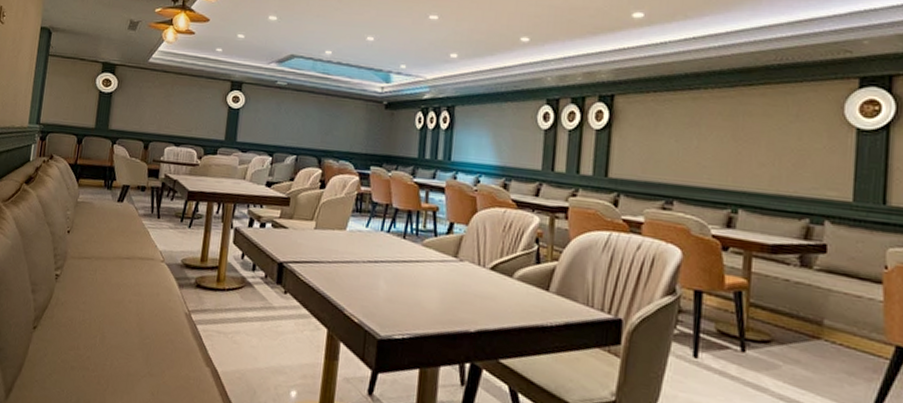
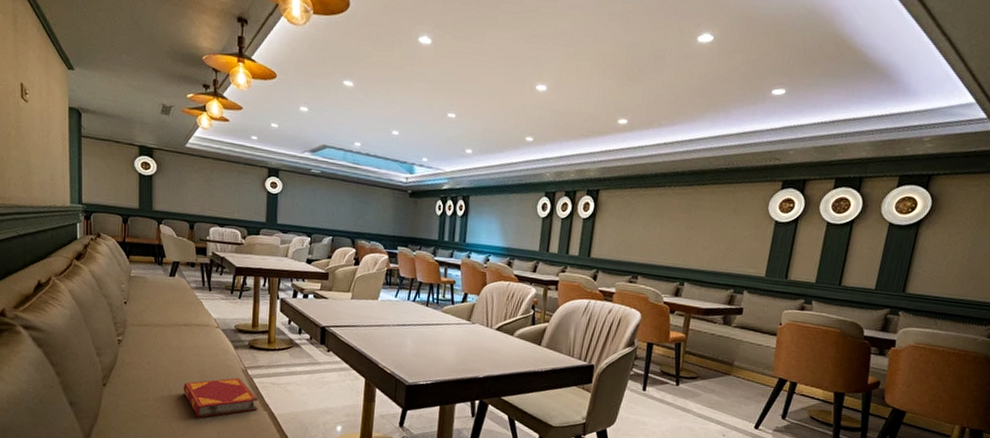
hardback book: none [118,323,201,373] -> present [183,377,259,418]

